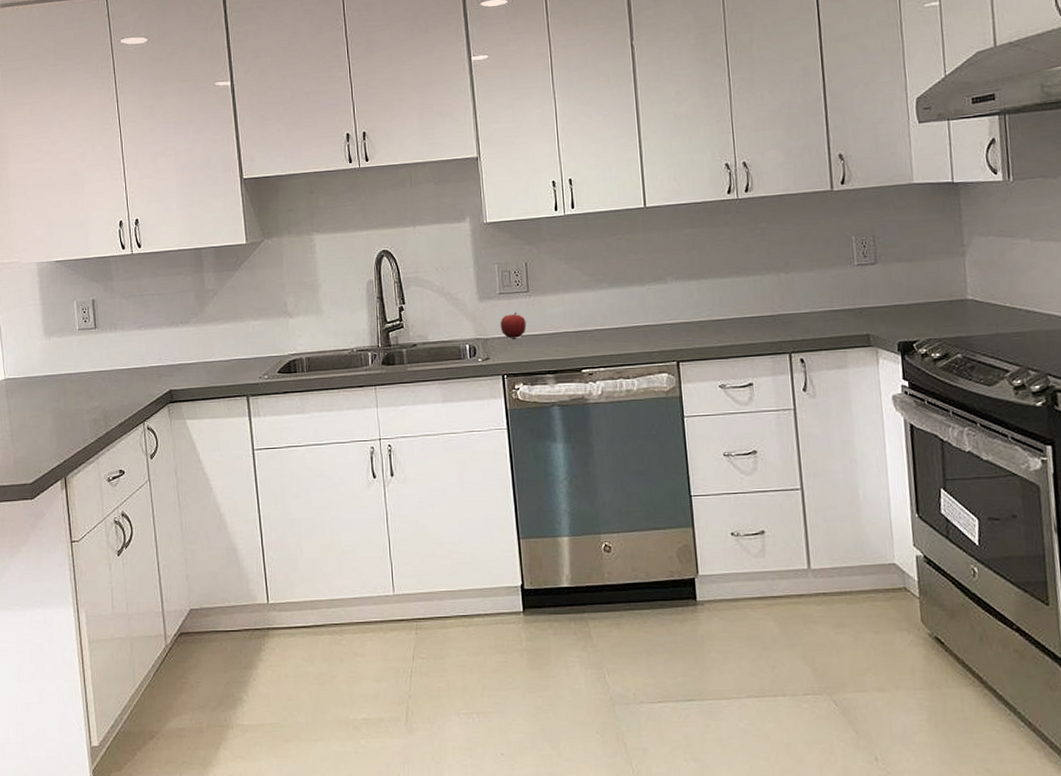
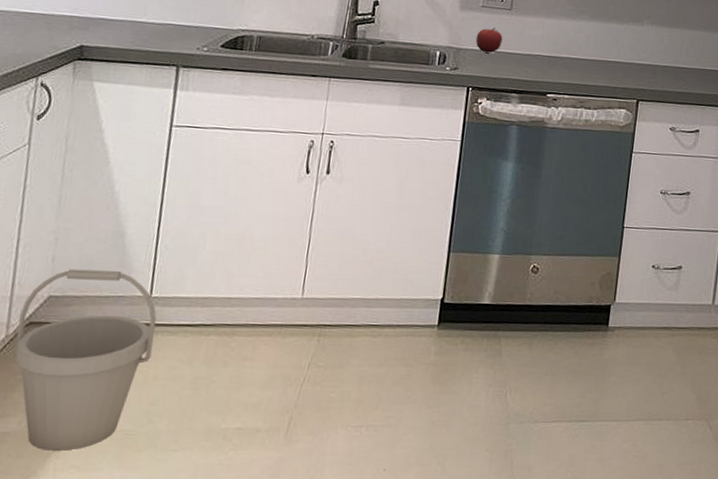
bucket: none [172,583,280,743] -> present [14,268,157,451]

